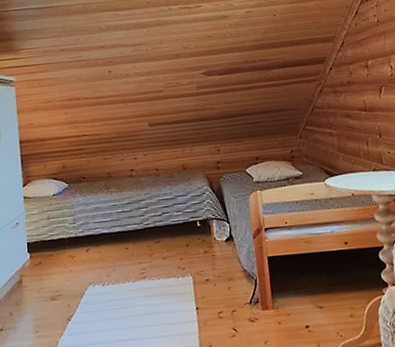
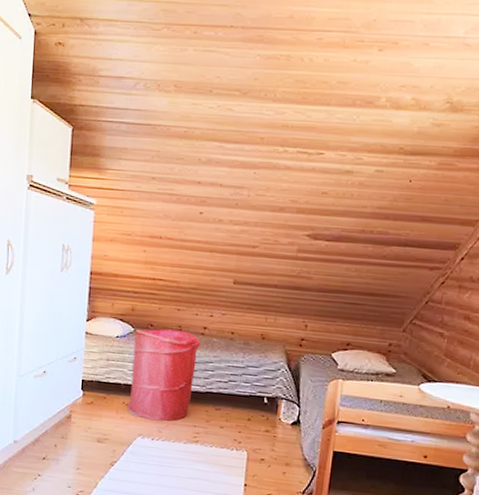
laundry hamper: none [70,176,132,267] -> present [127,328,201,421]

